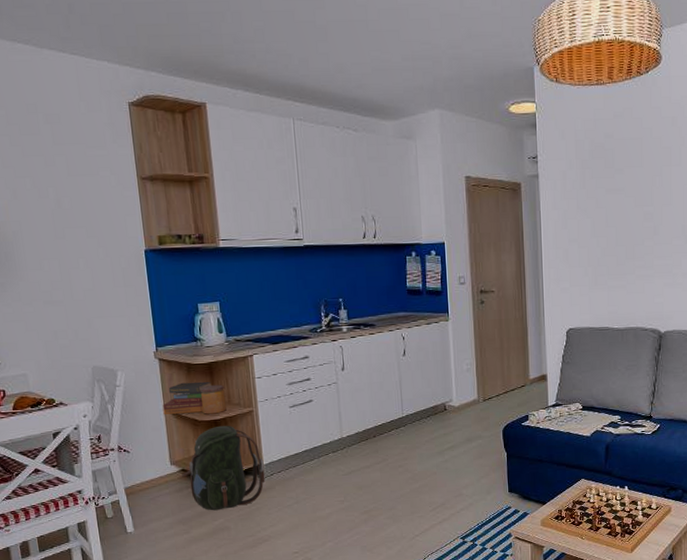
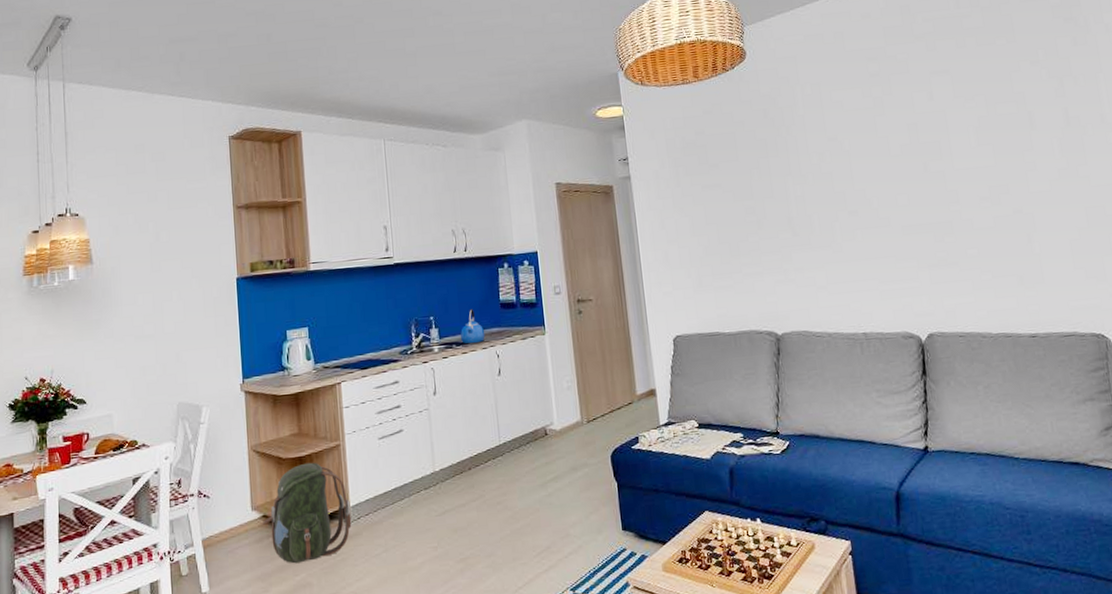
books: present [162,381,212,415] -> none [246,414,298,454]
jar: present [199,384,226,414] -> none [285,416,312,451]
kettle: none [367,293,392,326] -> present [460,309,486,344]

